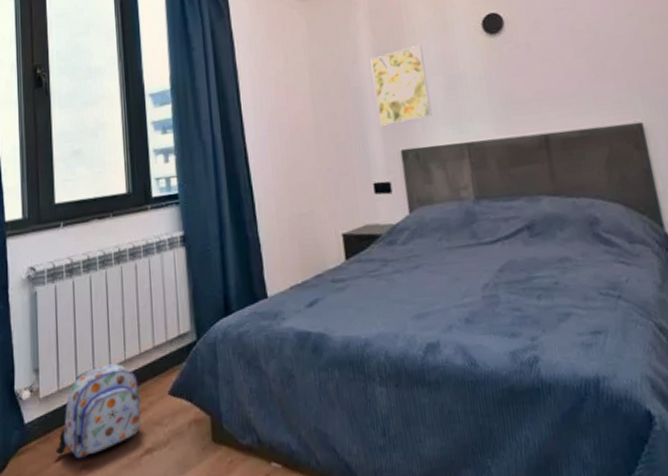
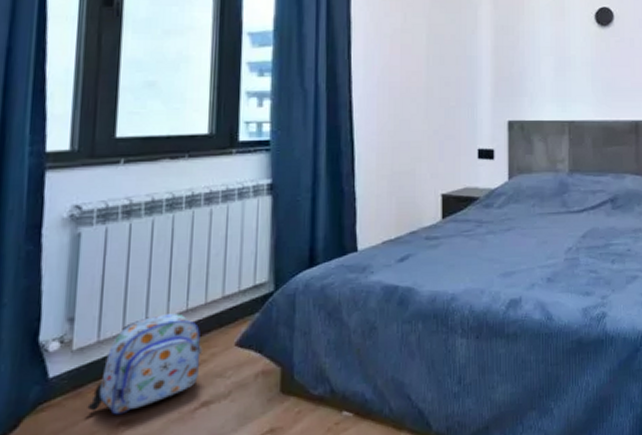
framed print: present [371,45,432,126] -> none [489,26,541,96]

